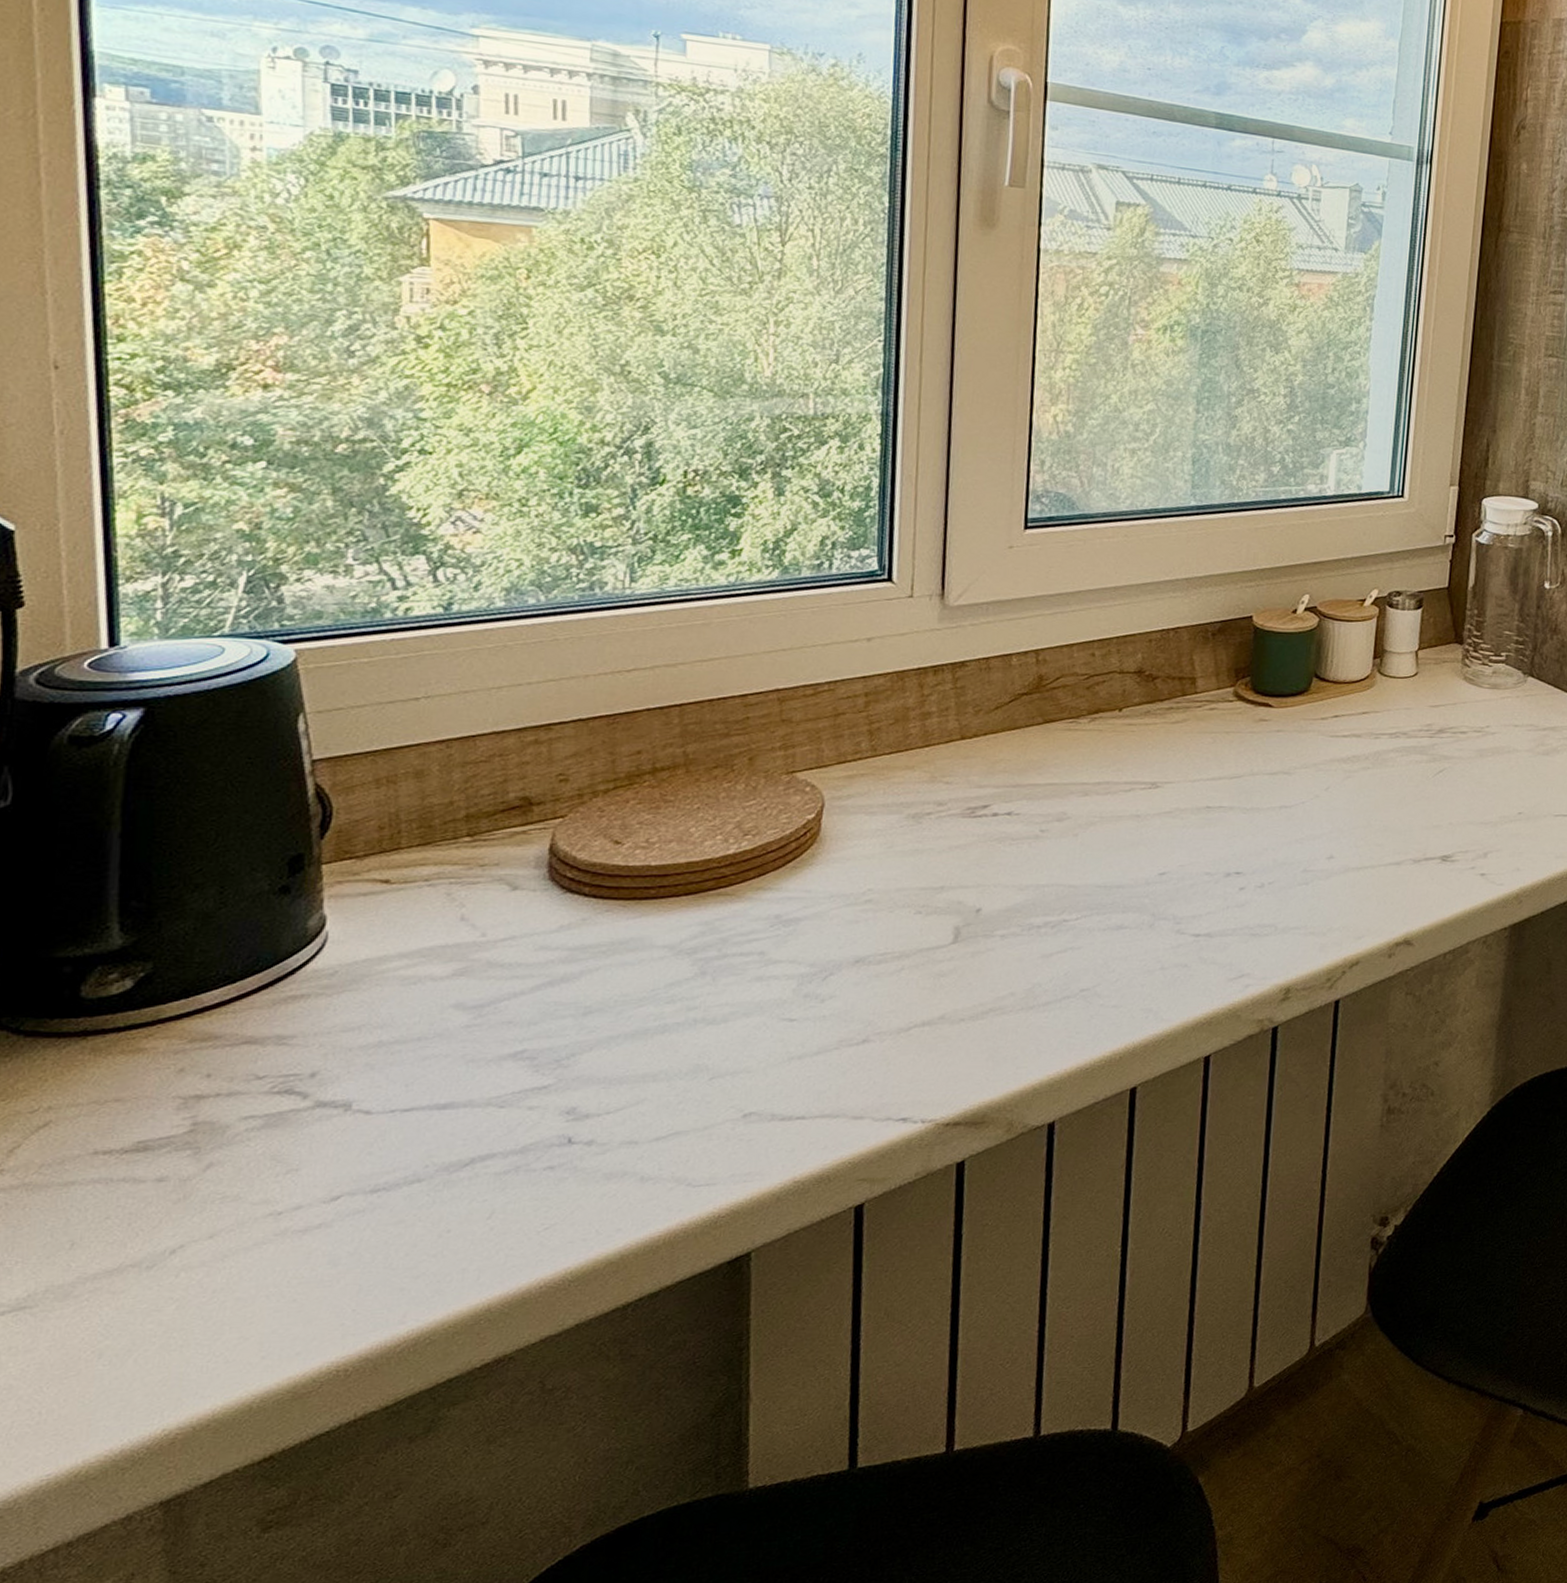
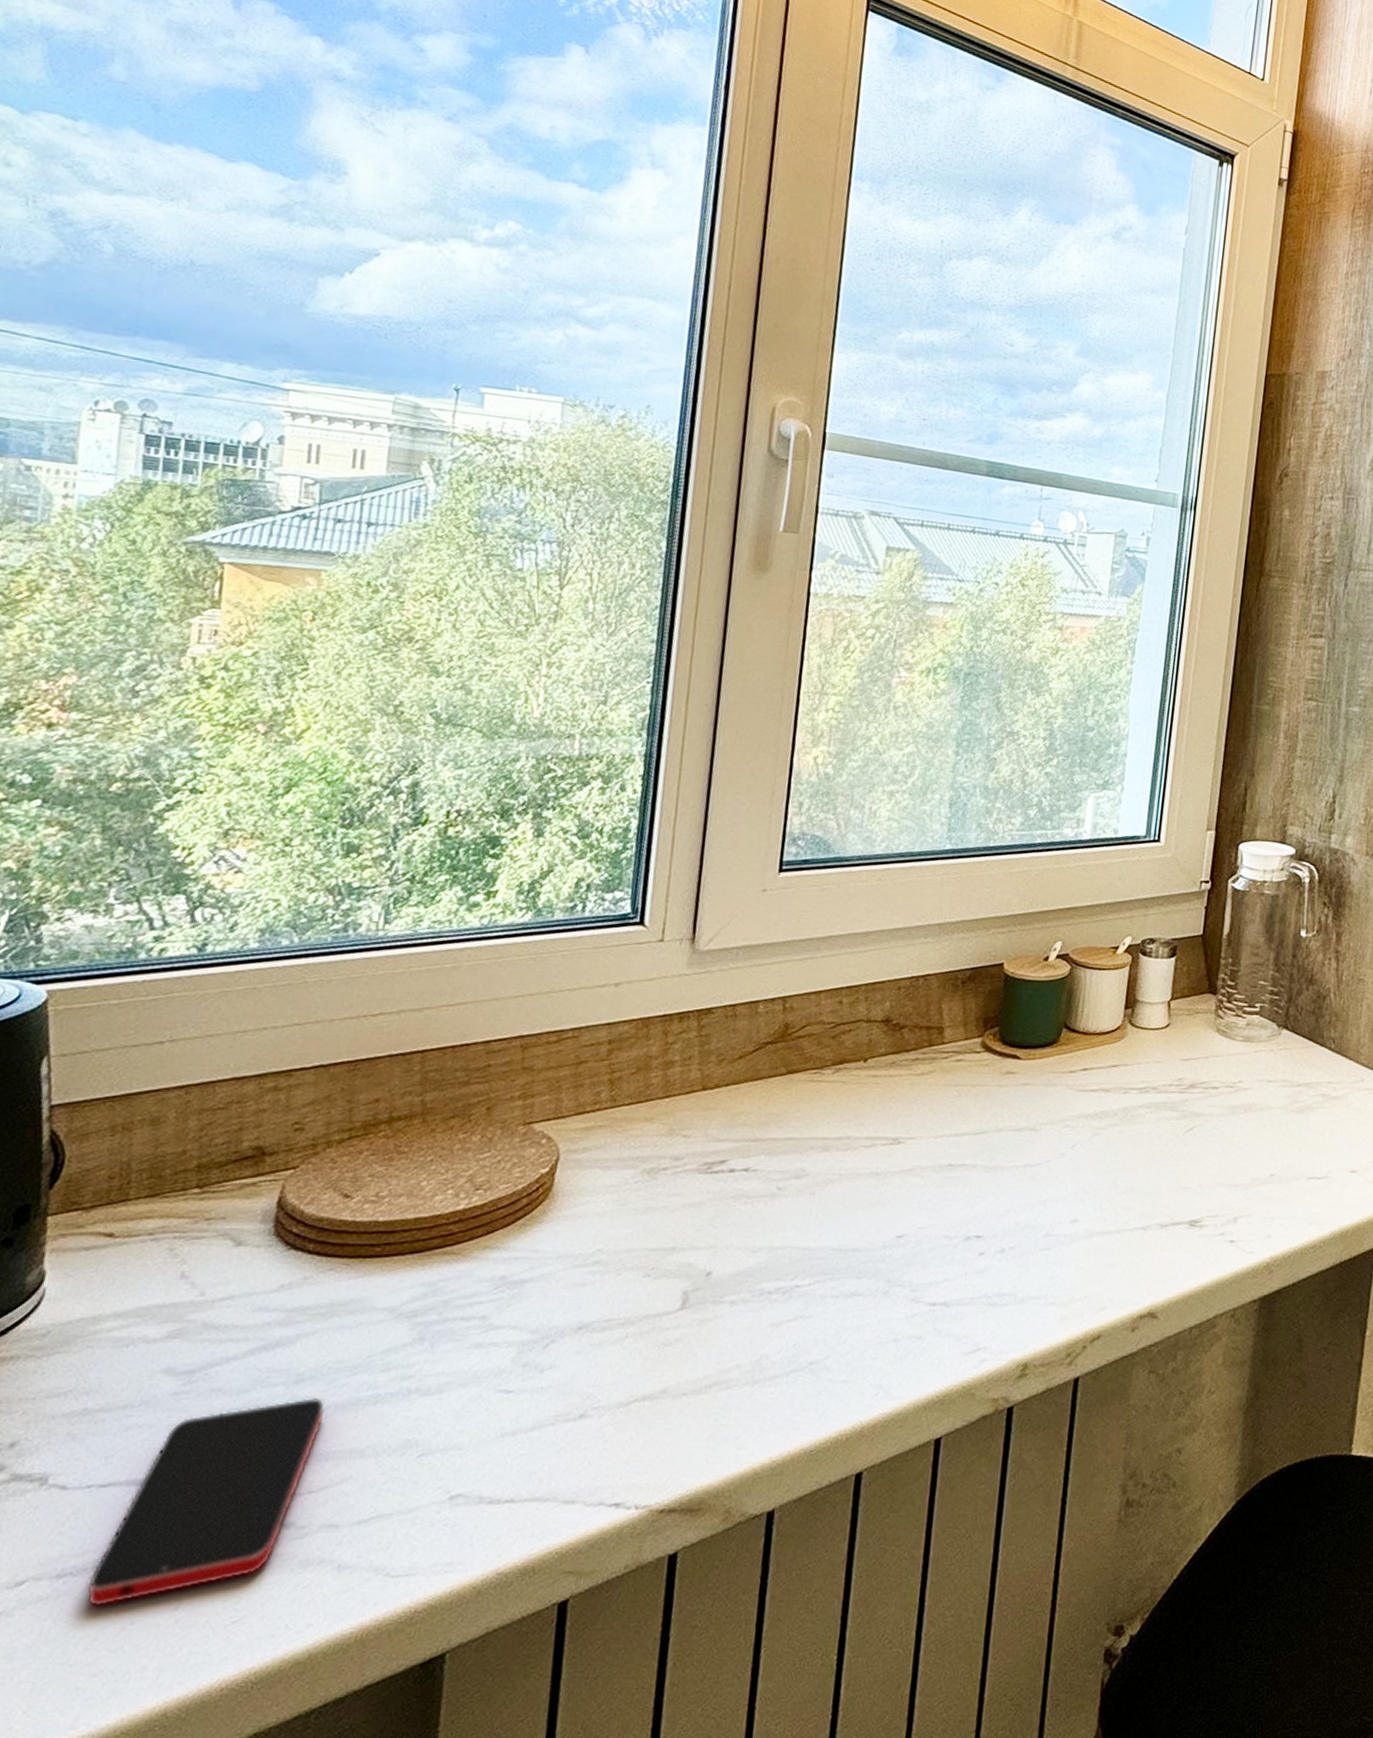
smartphone: none [401,1028,615,1217] -> present [87,1398,325,1606]

